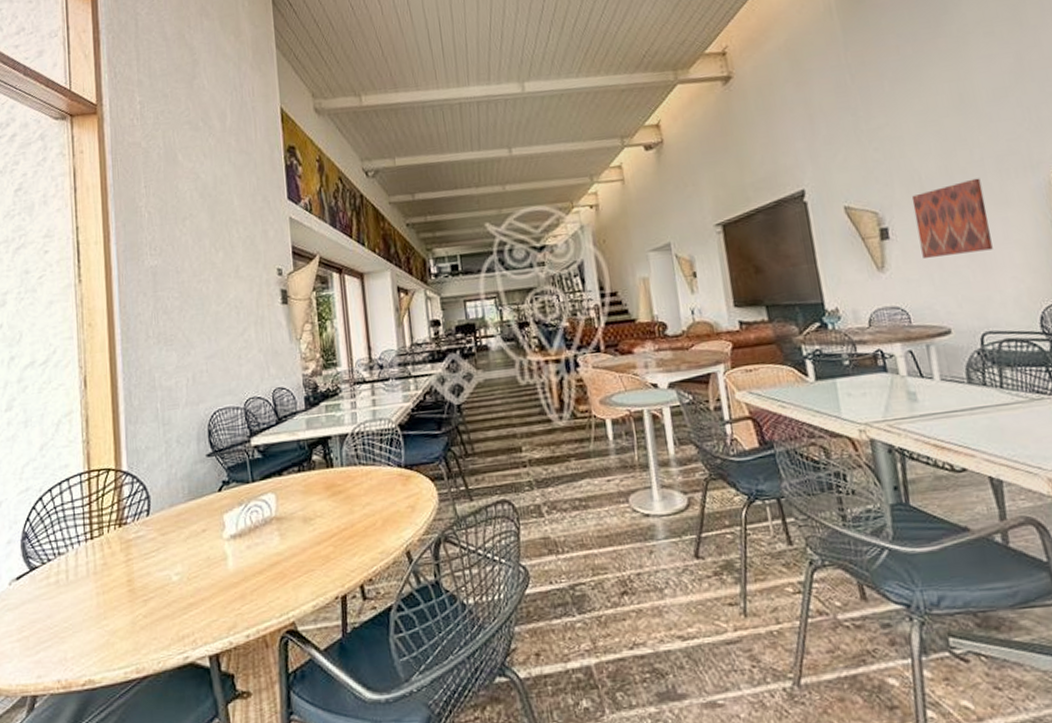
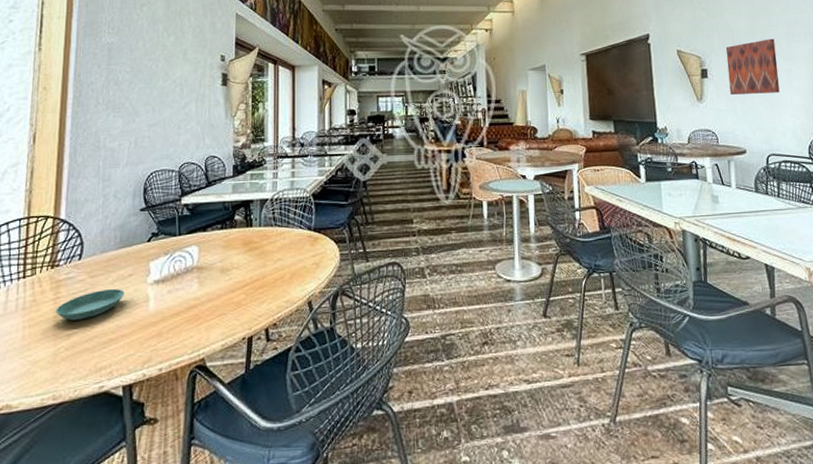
saucer: none [129,546,200,585] -> present [56,289,125,321]

